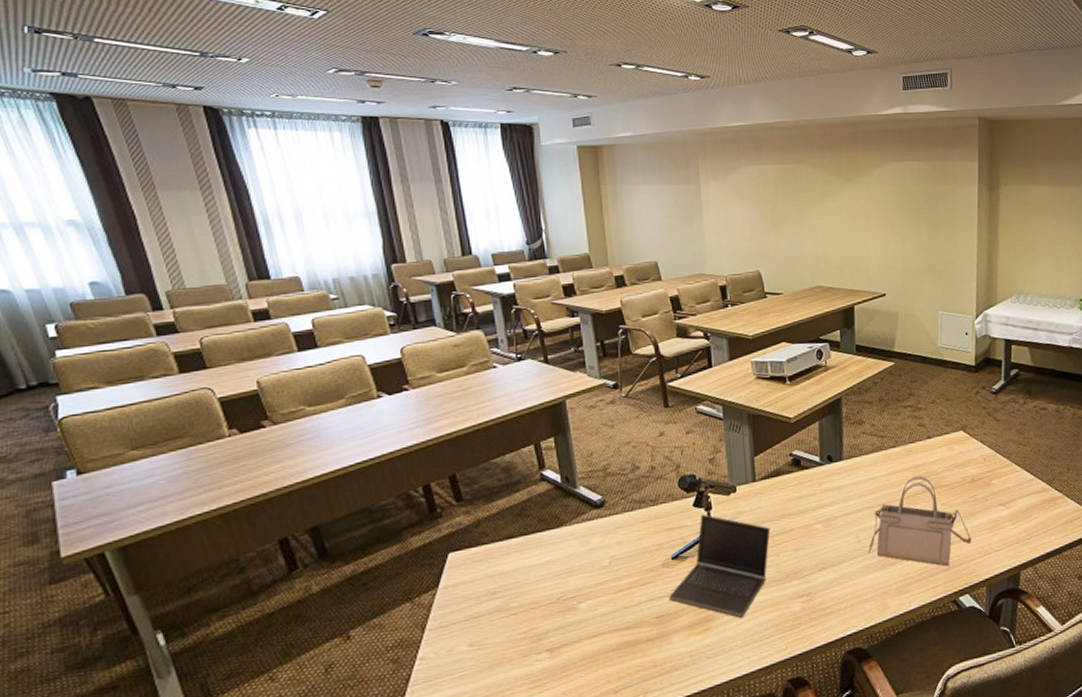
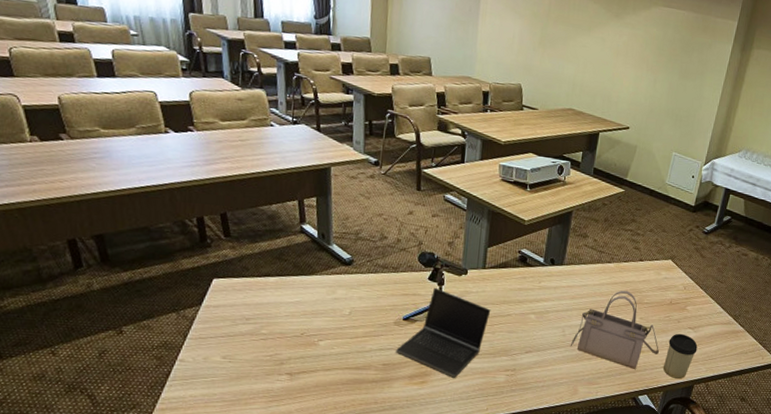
cup: none [980,513,1015,569] -> present [663,333,698,380]

